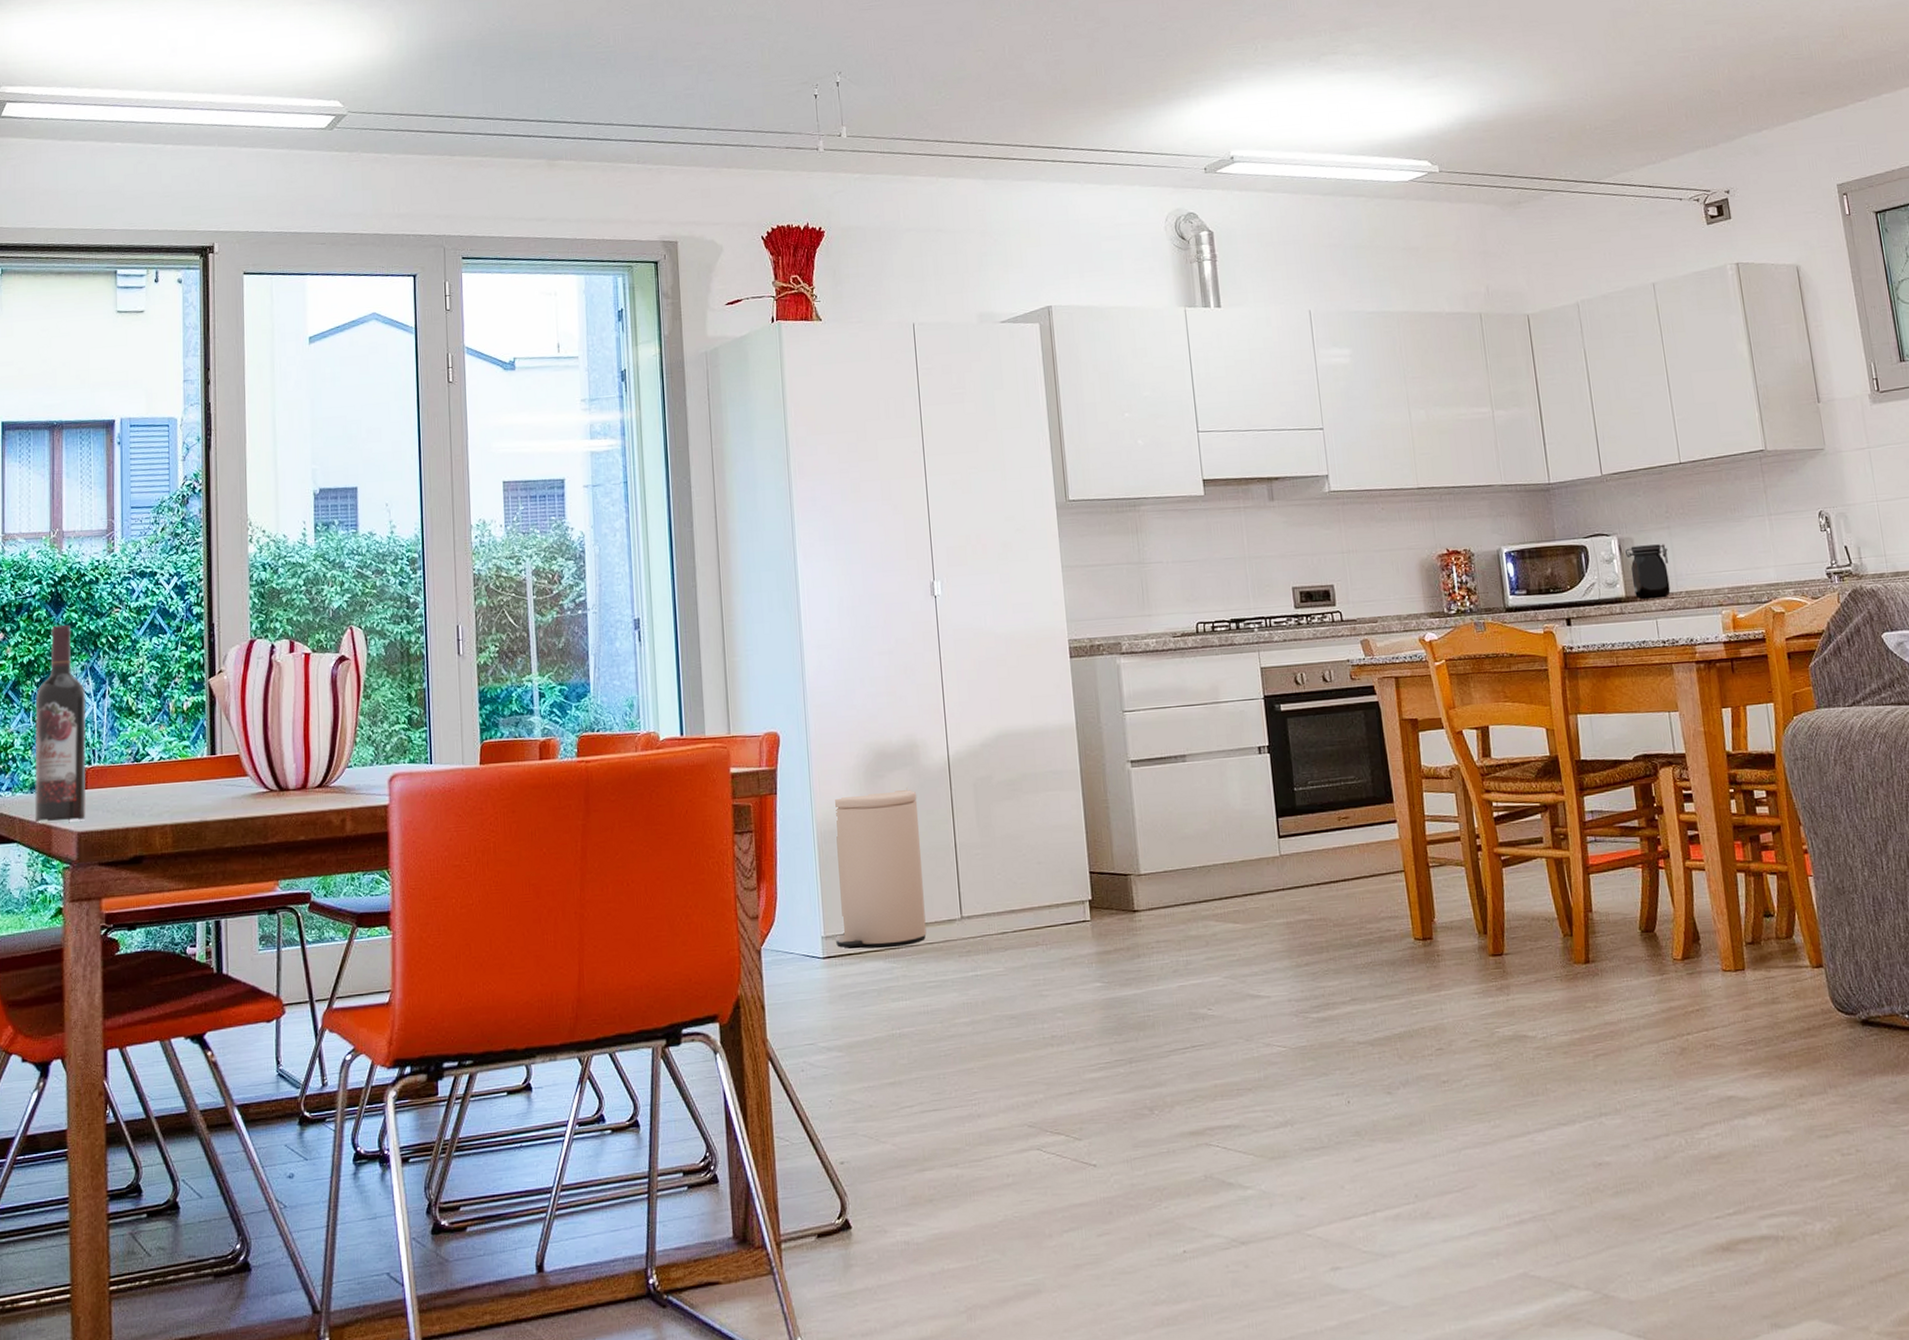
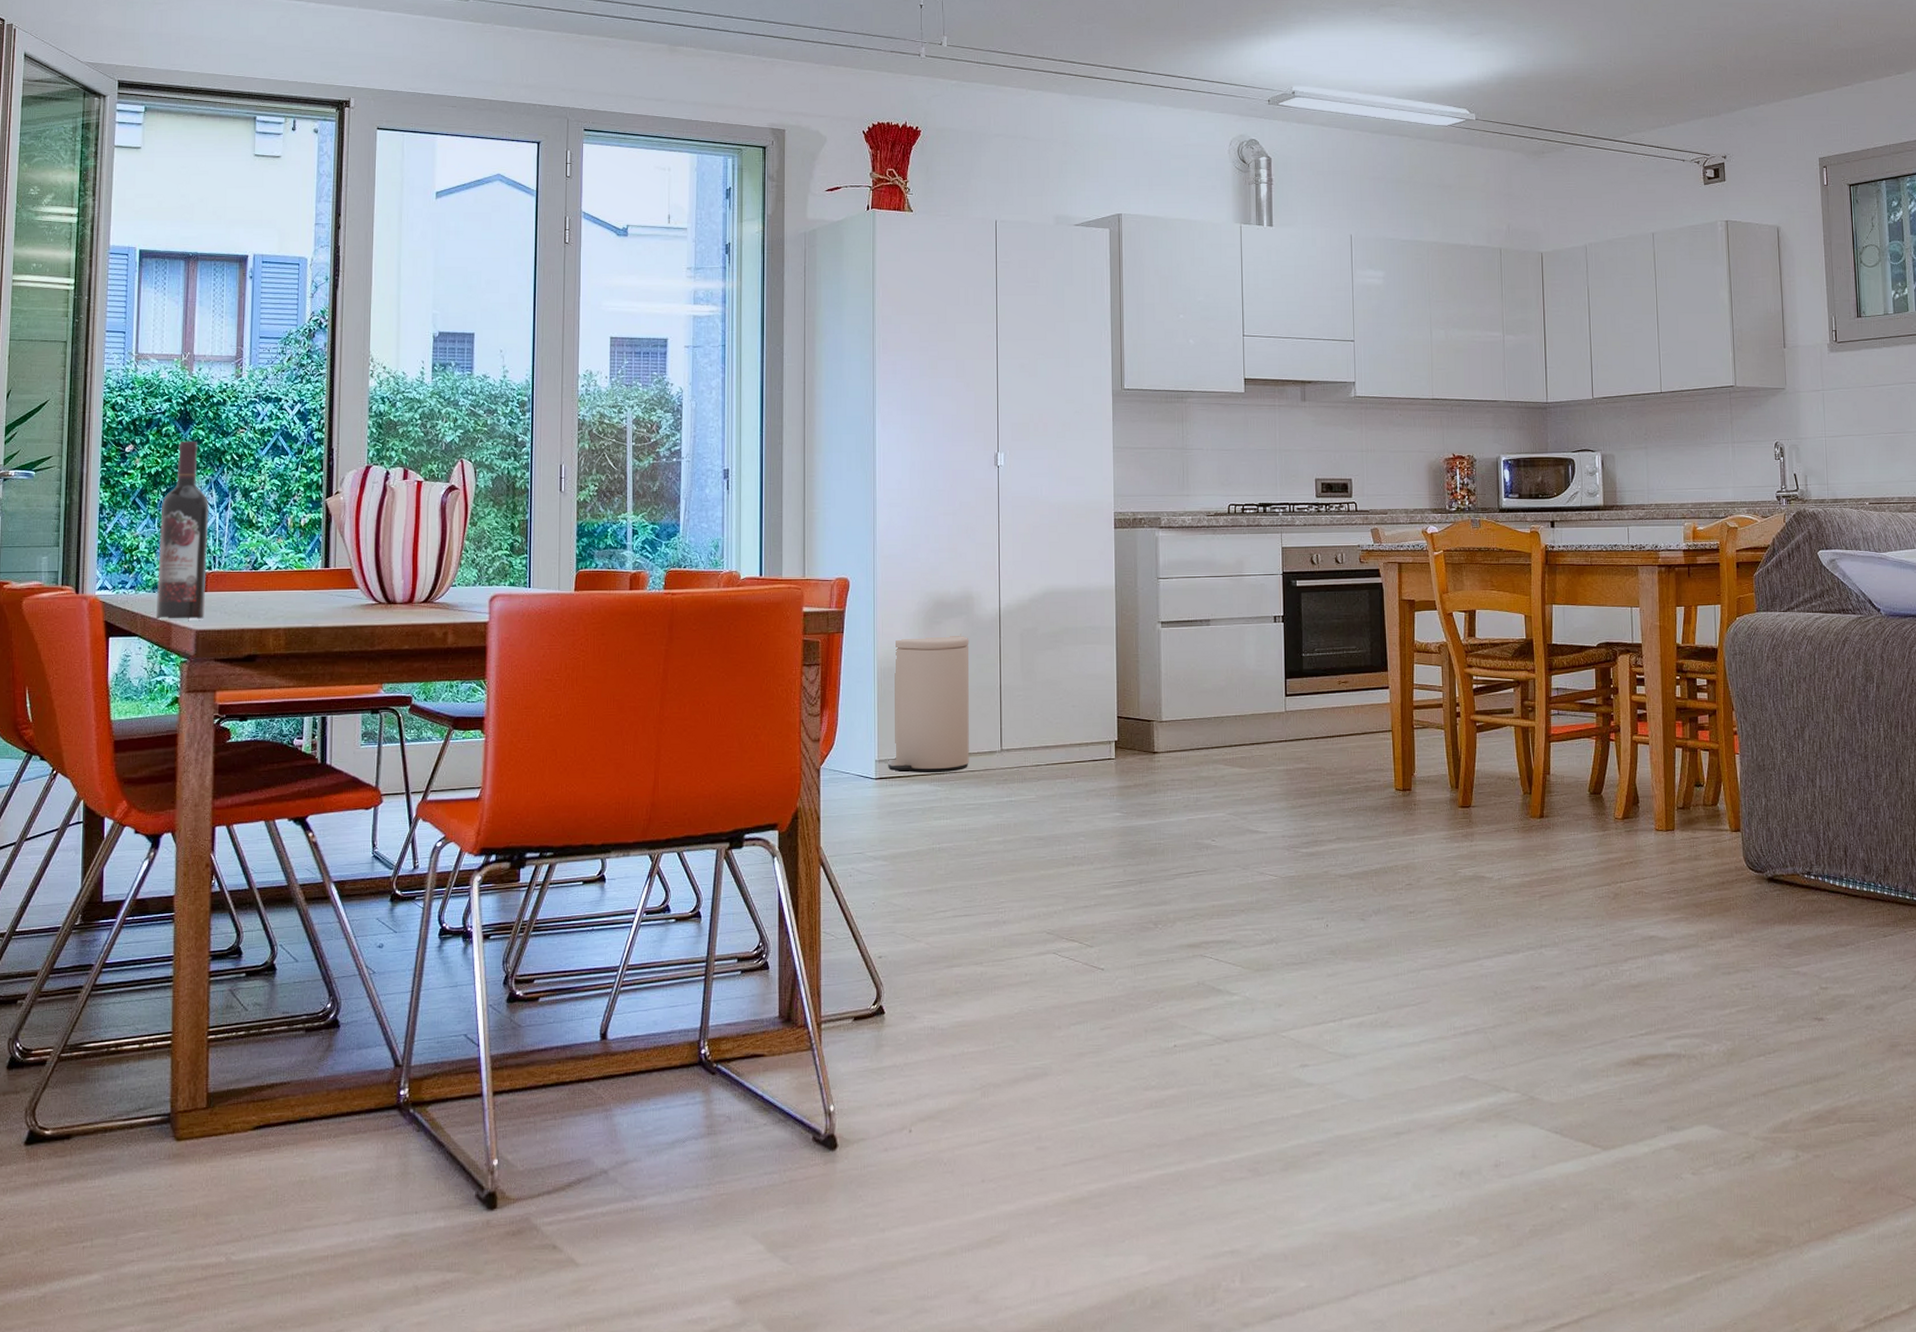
jar: present [1625,544,1671,600] -> none [1607,462,1643,509]

